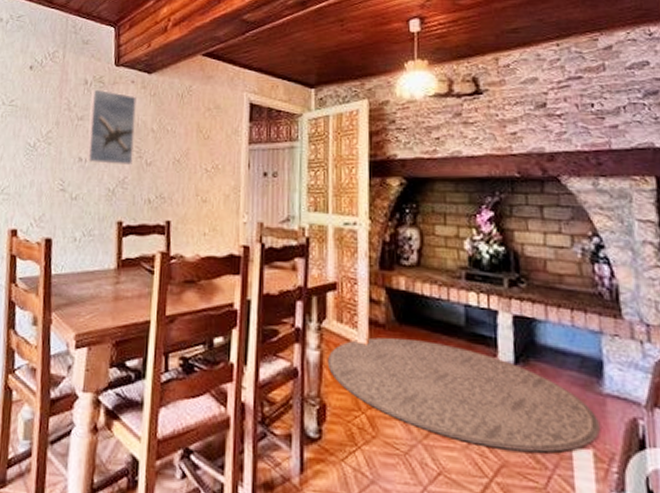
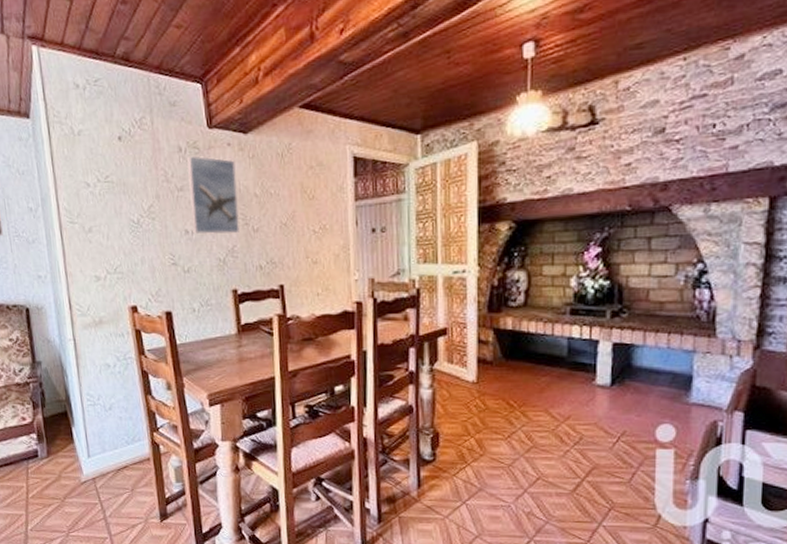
rug: present [327,337,600,453] -> none [439,372,683,455]

